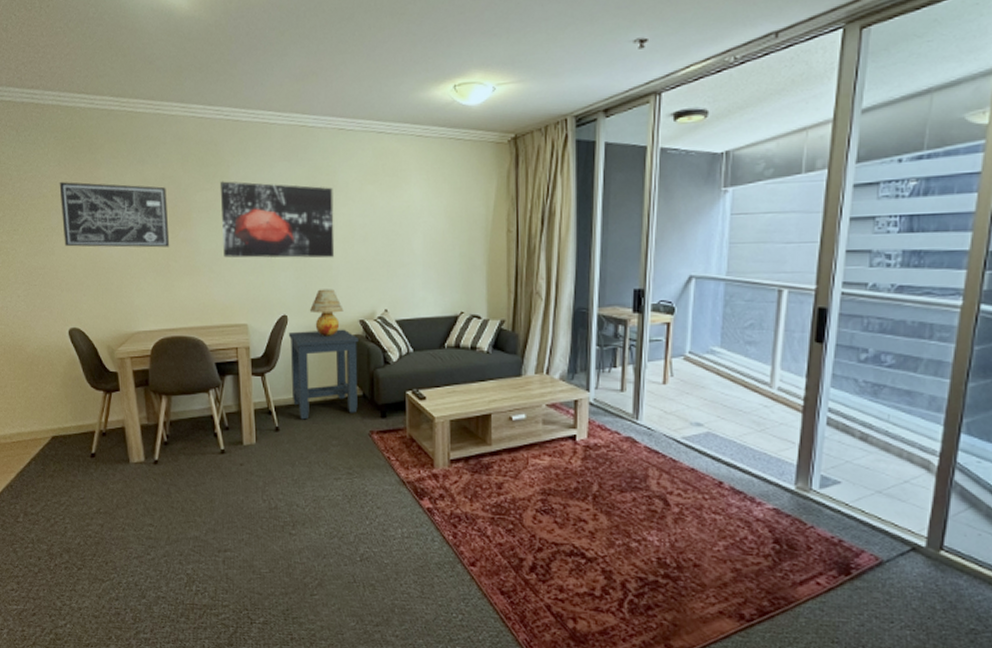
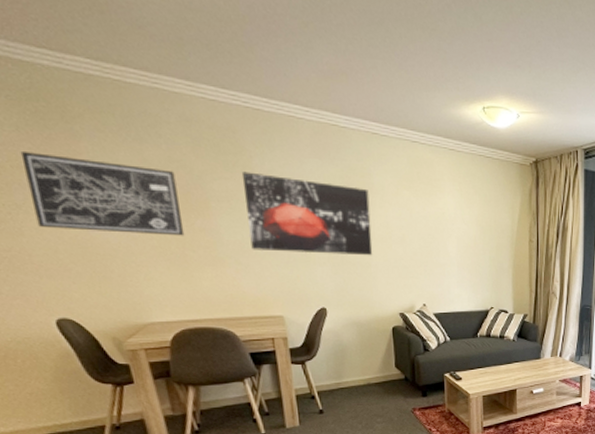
side table: present [288,329,359,420] -> none [328,321,400,402]
table lamp: present [309,289,344,336] -> none [349,284,384,327]

